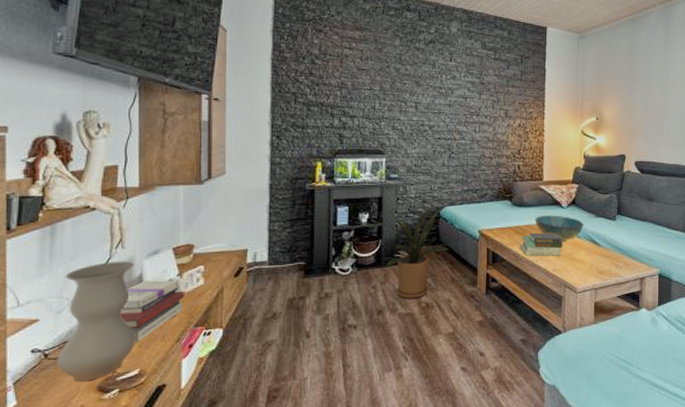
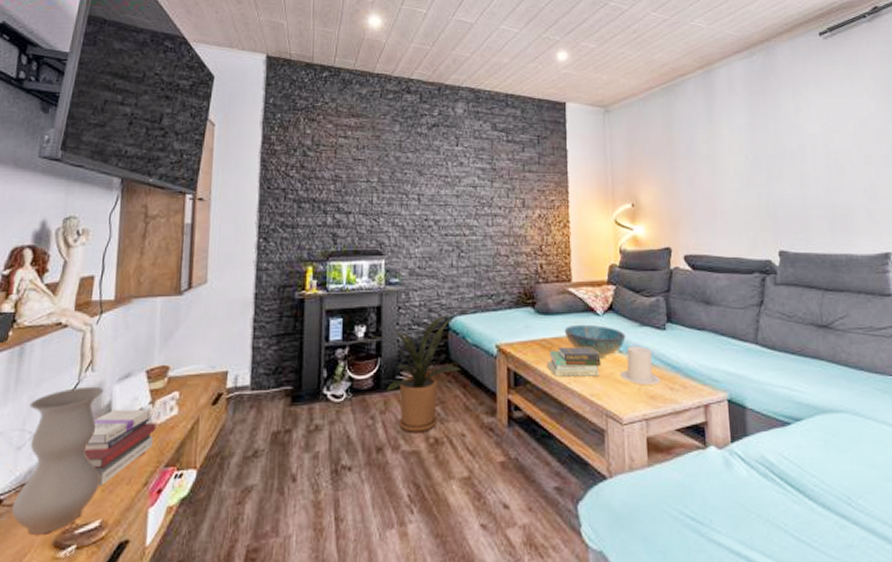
candle: none [577,232,609,263] -> present [620,346,661,385]

